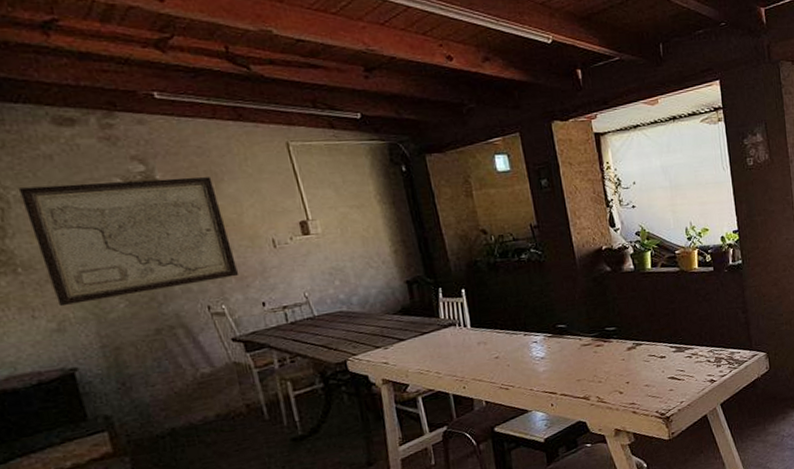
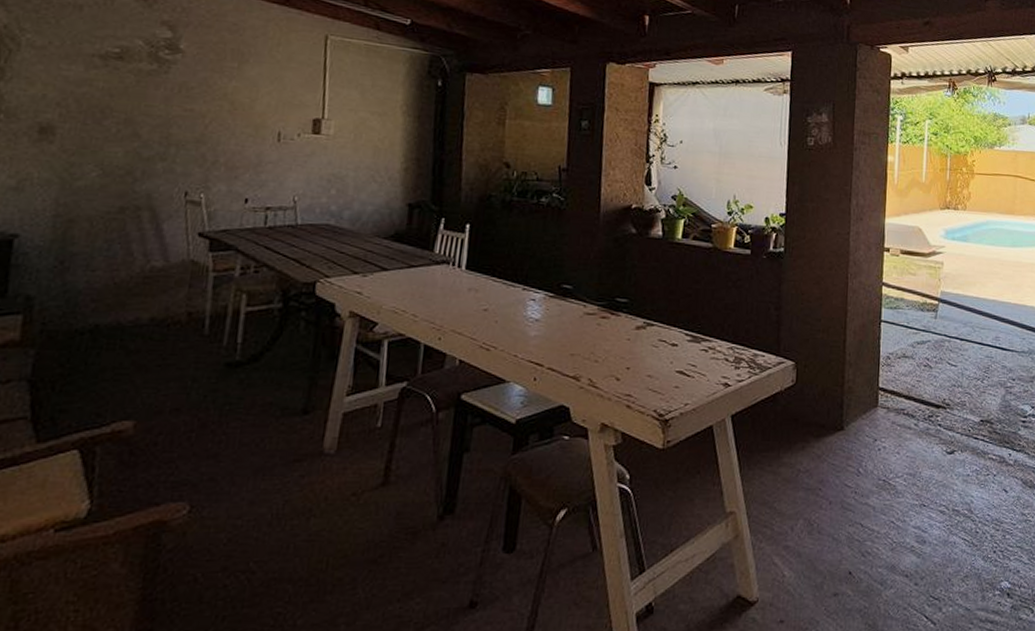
wall art: present [17,177,240,307] -> none [27,32,237,165]

